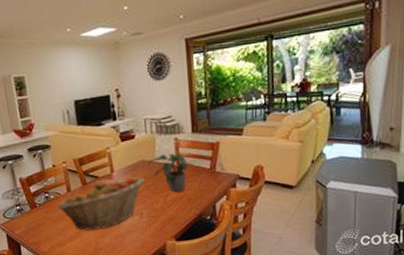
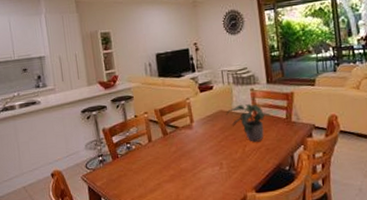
fruit basket: present [57,177,145,230] -> none [138,127,224,181]

